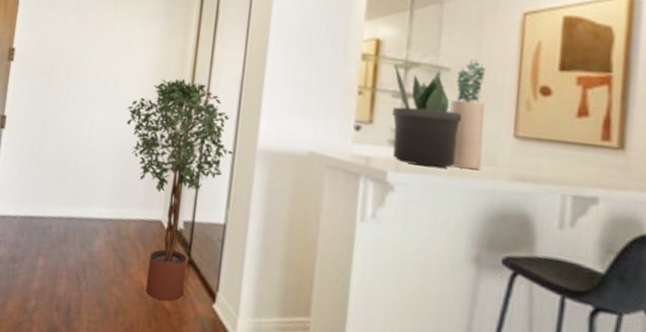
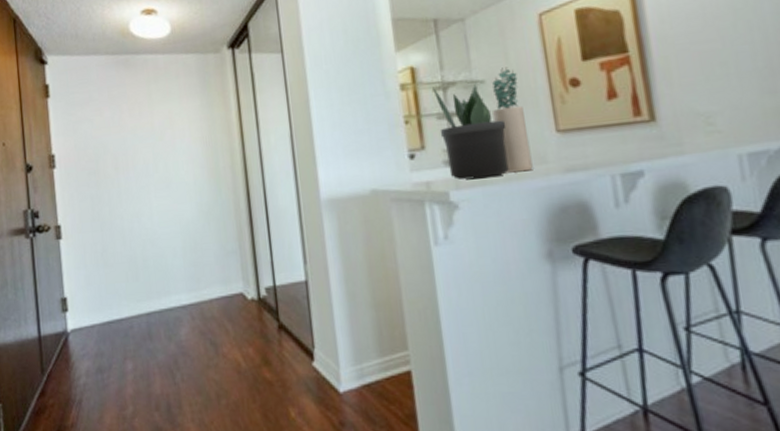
potted tree: present [126,78,233,301] -> none [182,146,299,372]

